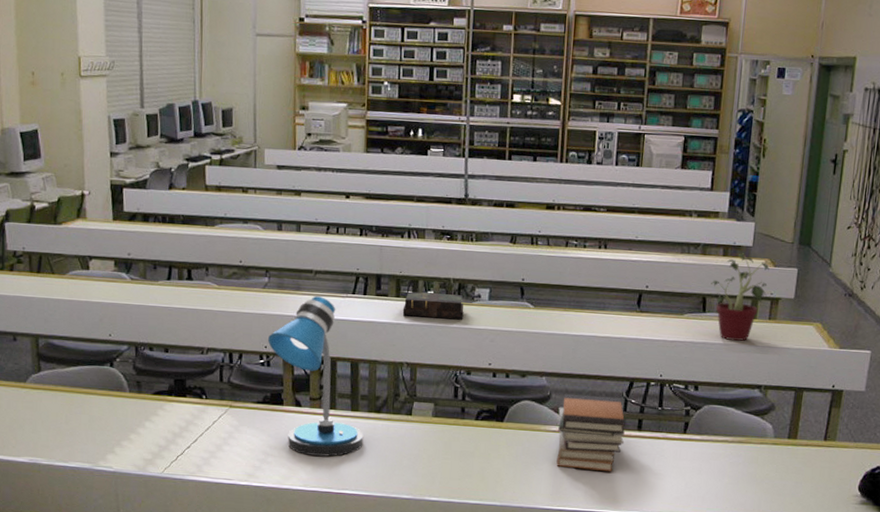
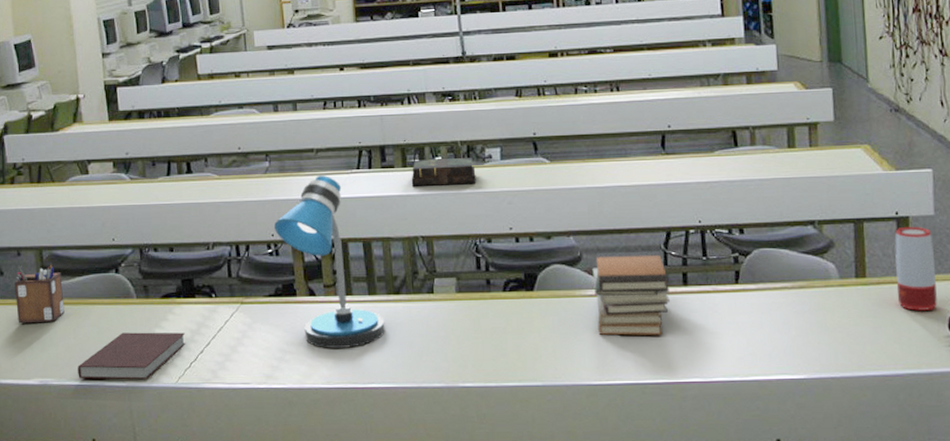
desk organizer: none [9,348,58,406] -> present [14,263,65,324]
notebook: none [67,422,174,467] -> present [78,332,186,380]
potted plant: present [711,253,775,341] -> none [738,78,806,174]
speaker: none [820,398,860,473] -> present [895,226,937,311]

